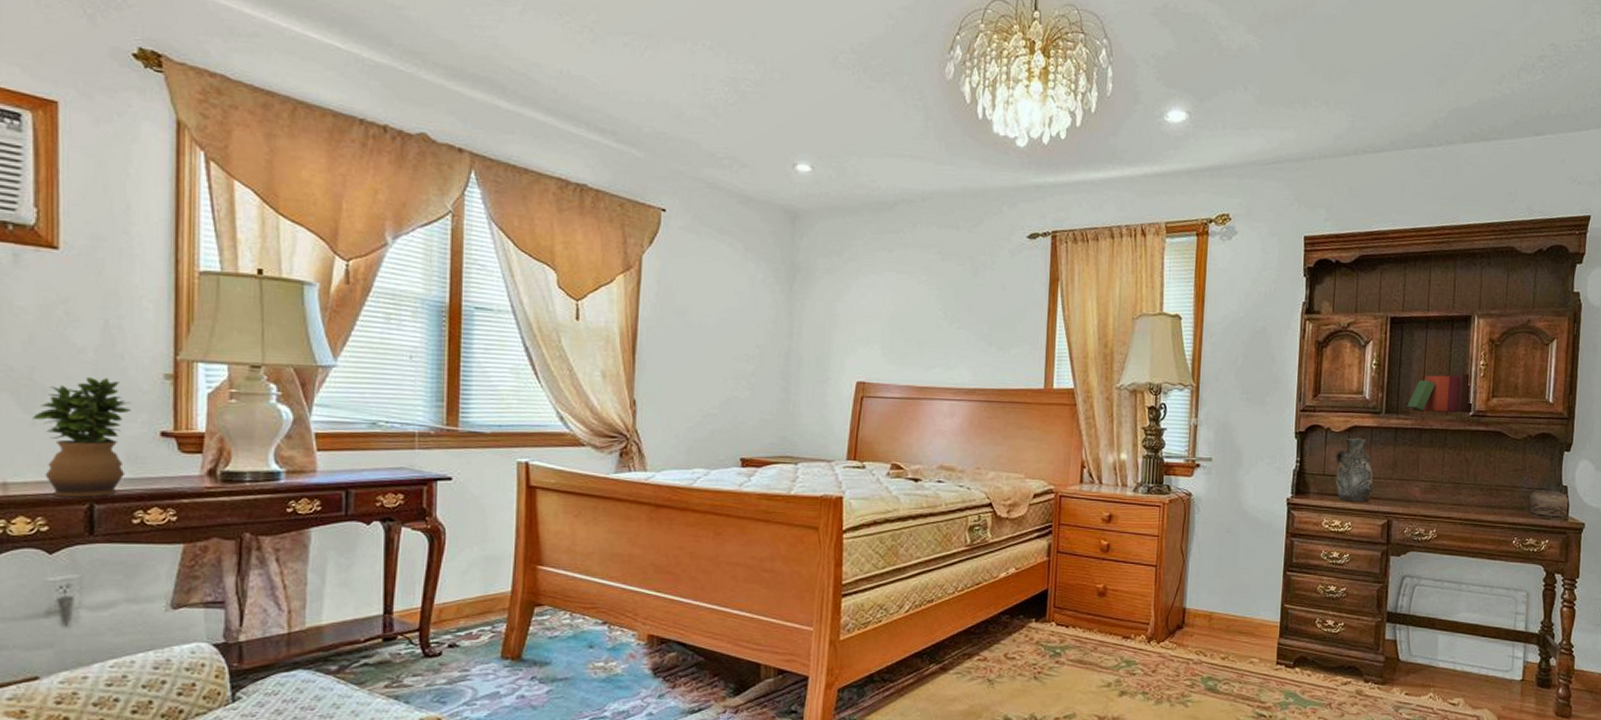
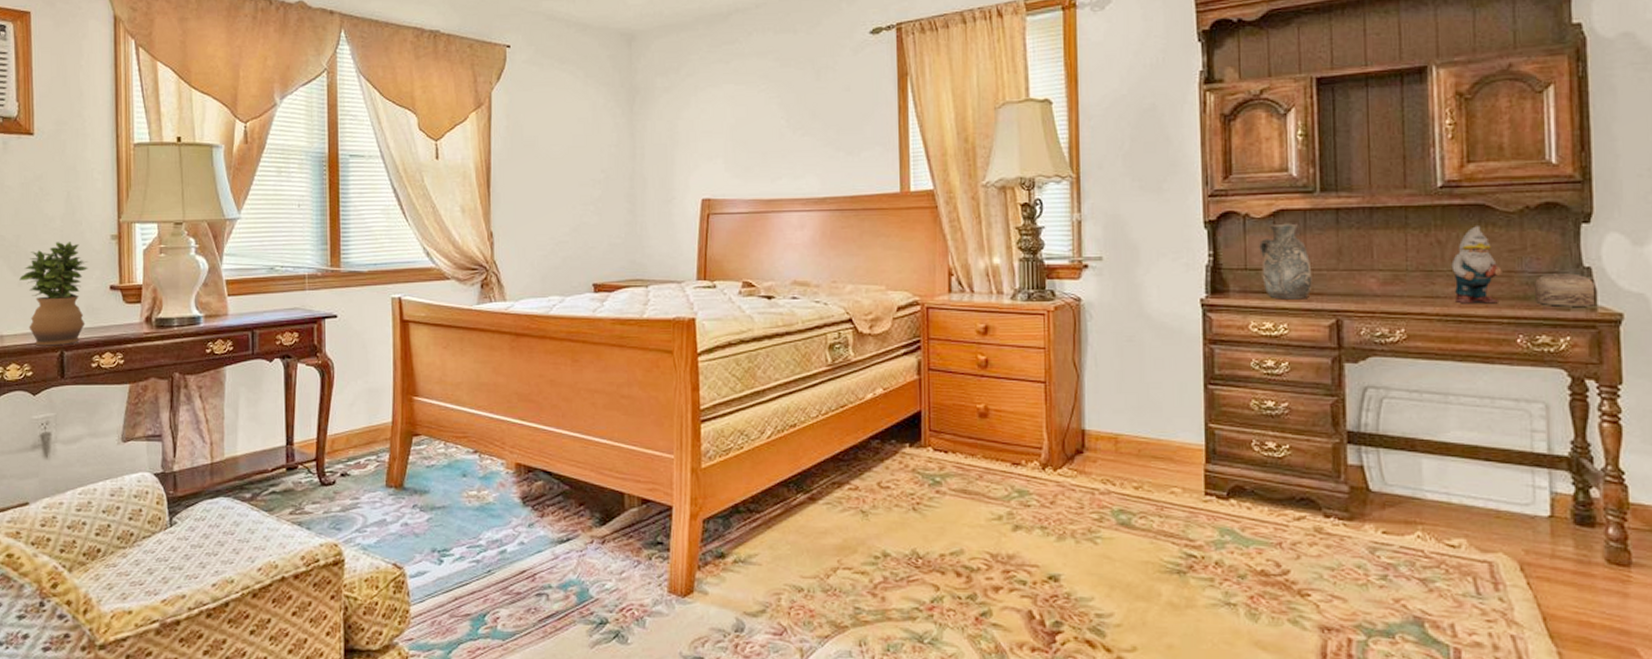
books: present [1407,373,1473,414] -> none [1349,137,1441,187]
decorative figurine: none [1473,449,1508,512] -> present [1451,226,1502,304]

